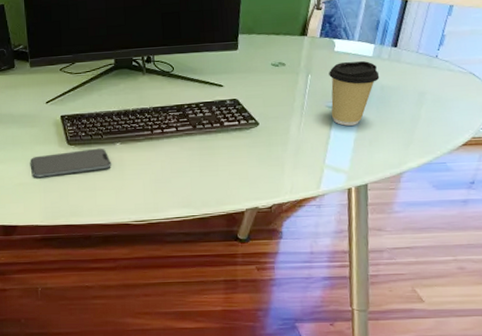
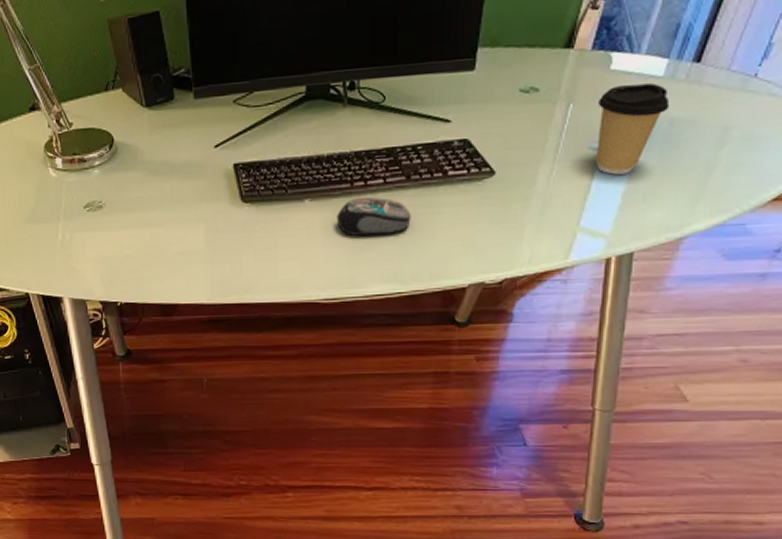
smartphone: present [30,148,111,177] -> none [193,206,297,244]
computer mouse: none [141,141,199,171] -> present [336,197,411,236]

